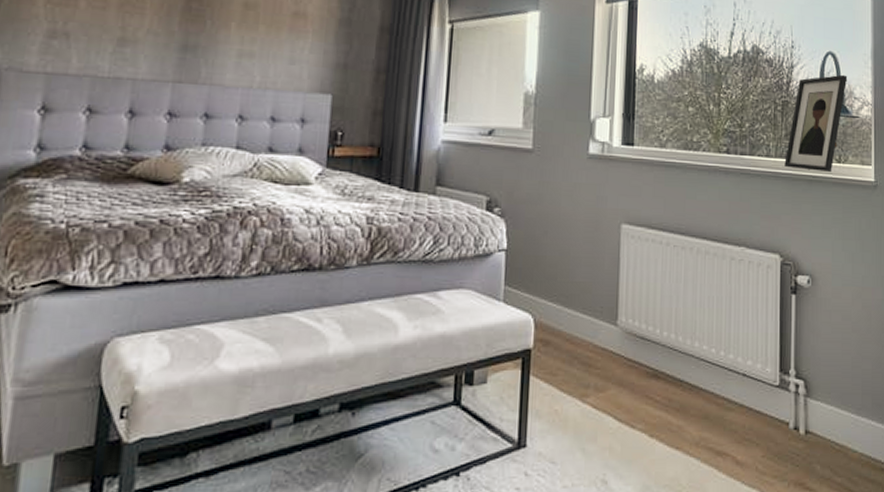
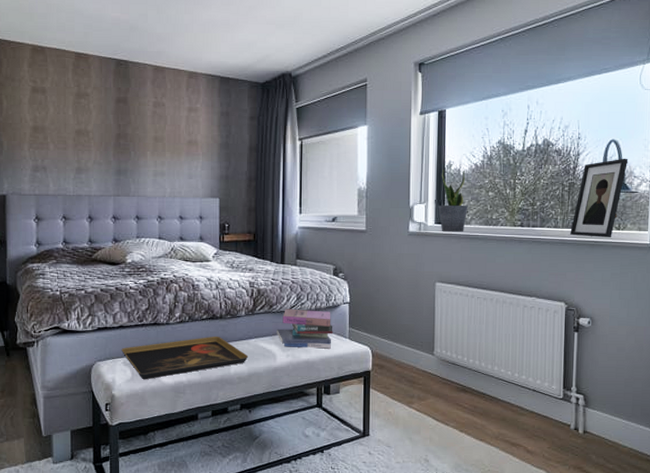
decorative tray: none [157,296,358,365] -> present [121,336,249,379]
books: none [401,257,482,316] -> present [277,309,333,349]
potted plant: none [626,73,664,158] -> present [438,168,468,233]

